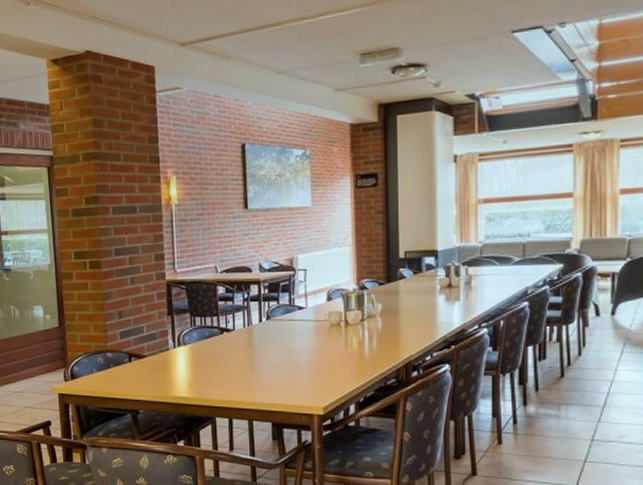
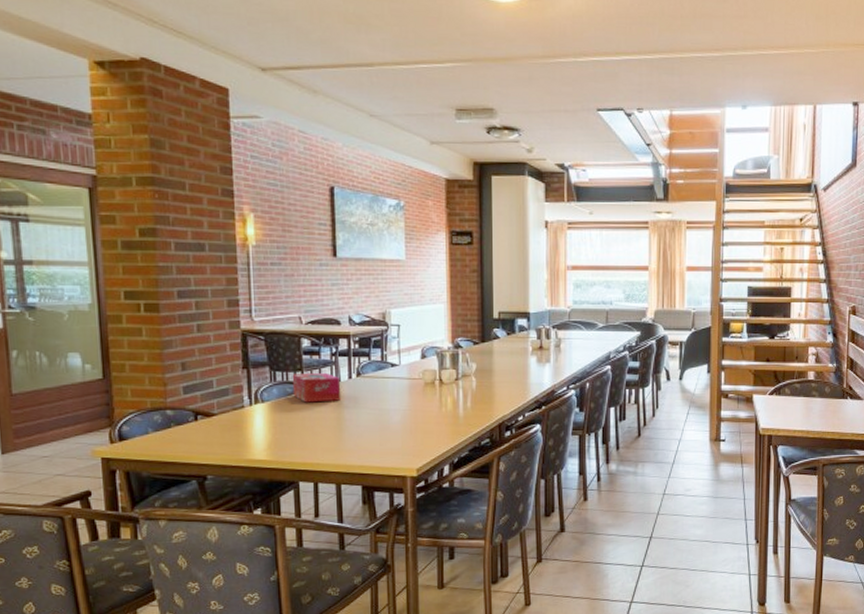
tissue box: none [209,316,253,345] -> present [292,372,341,403]

